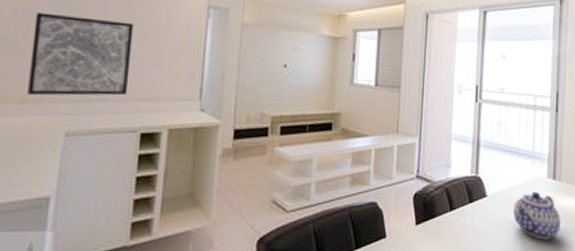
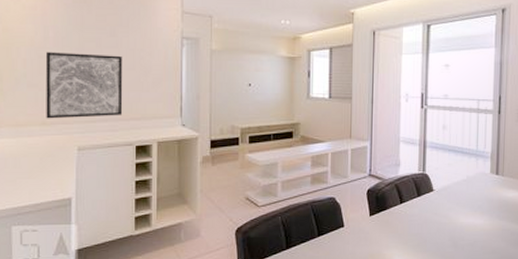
teapot: present [513,191,561,240] -> none [458,185,504,227]

